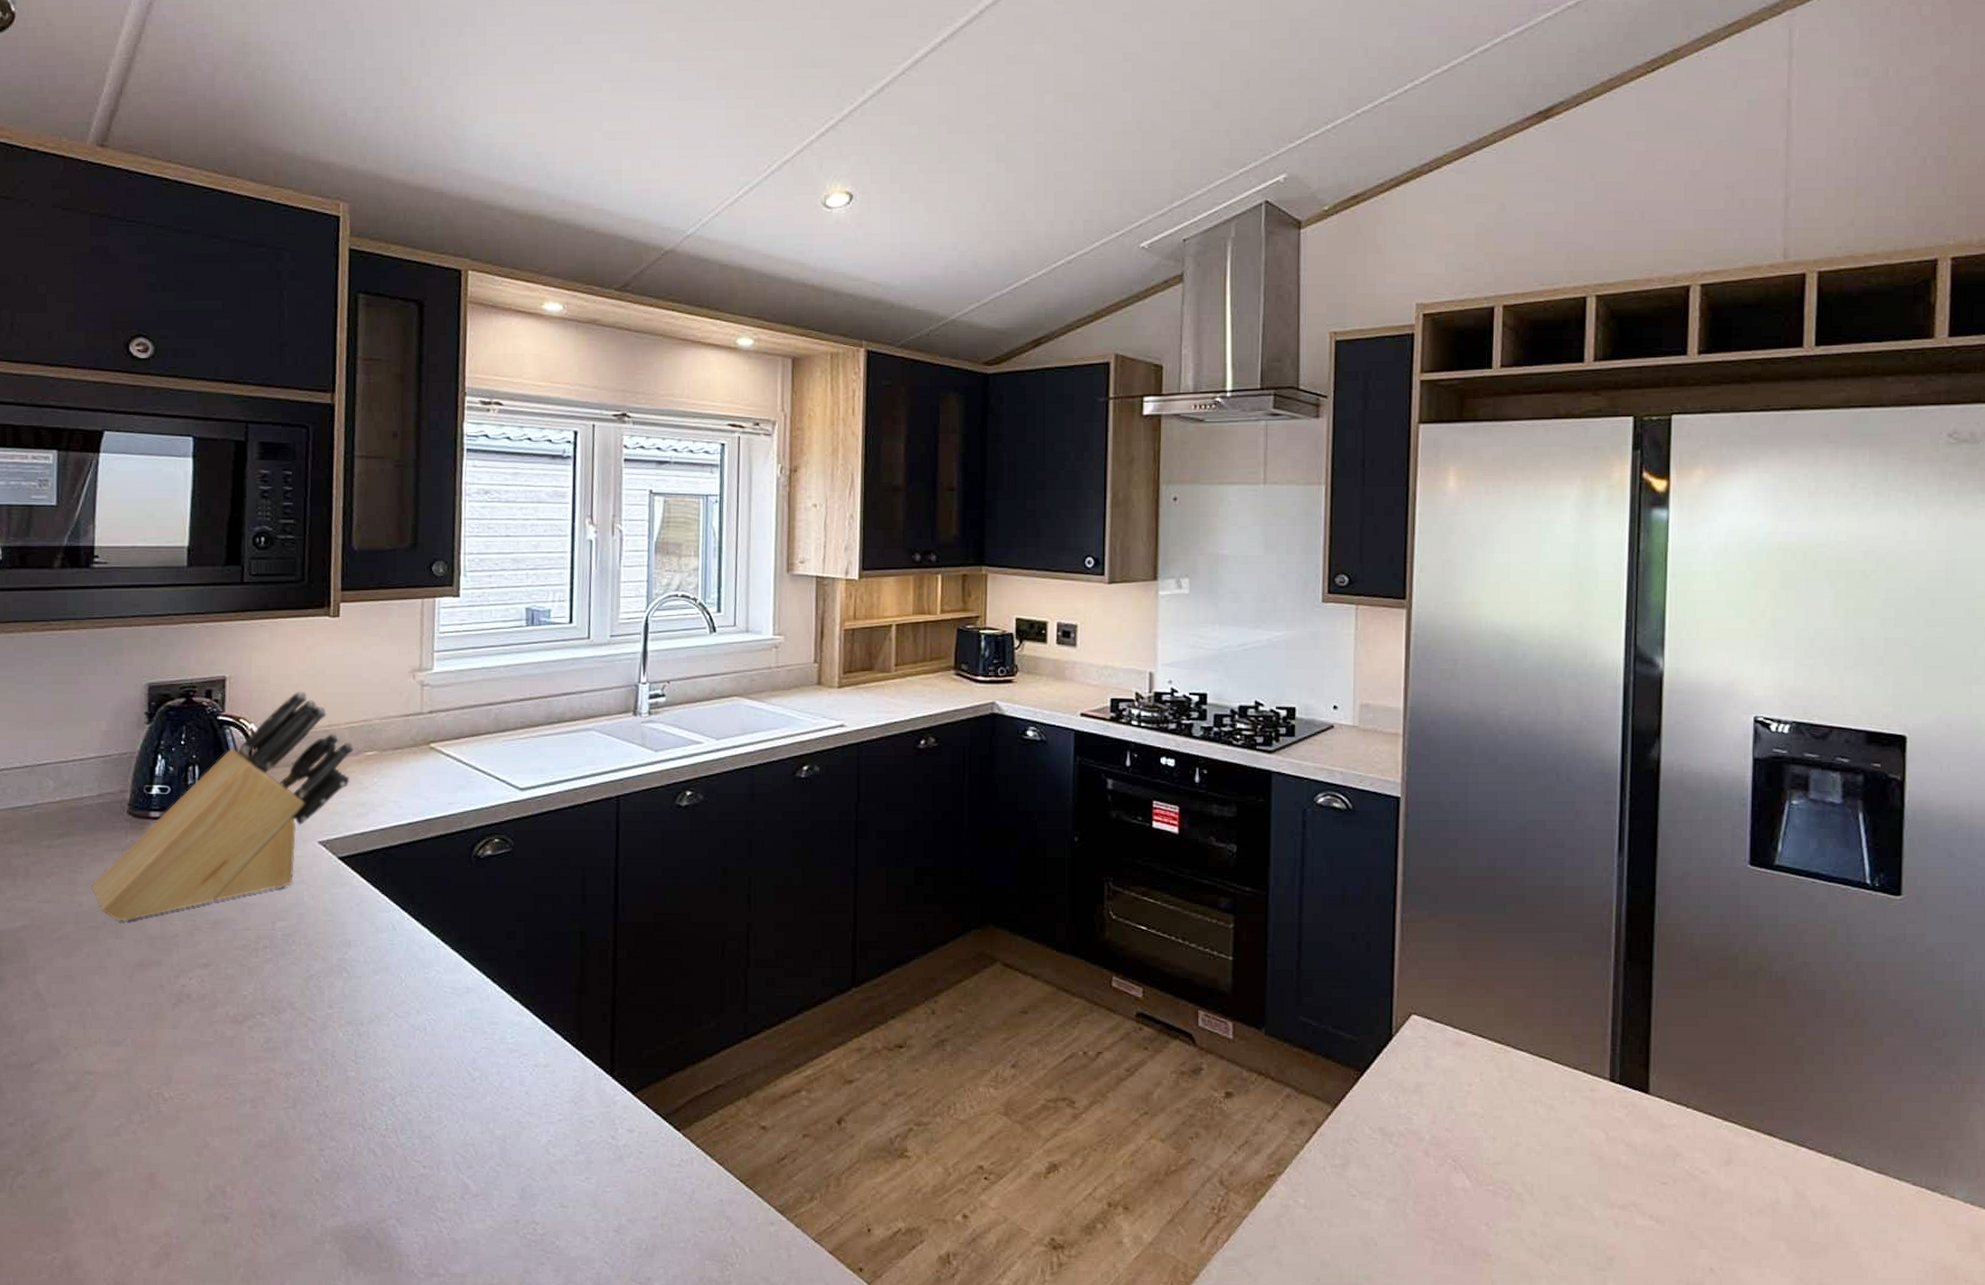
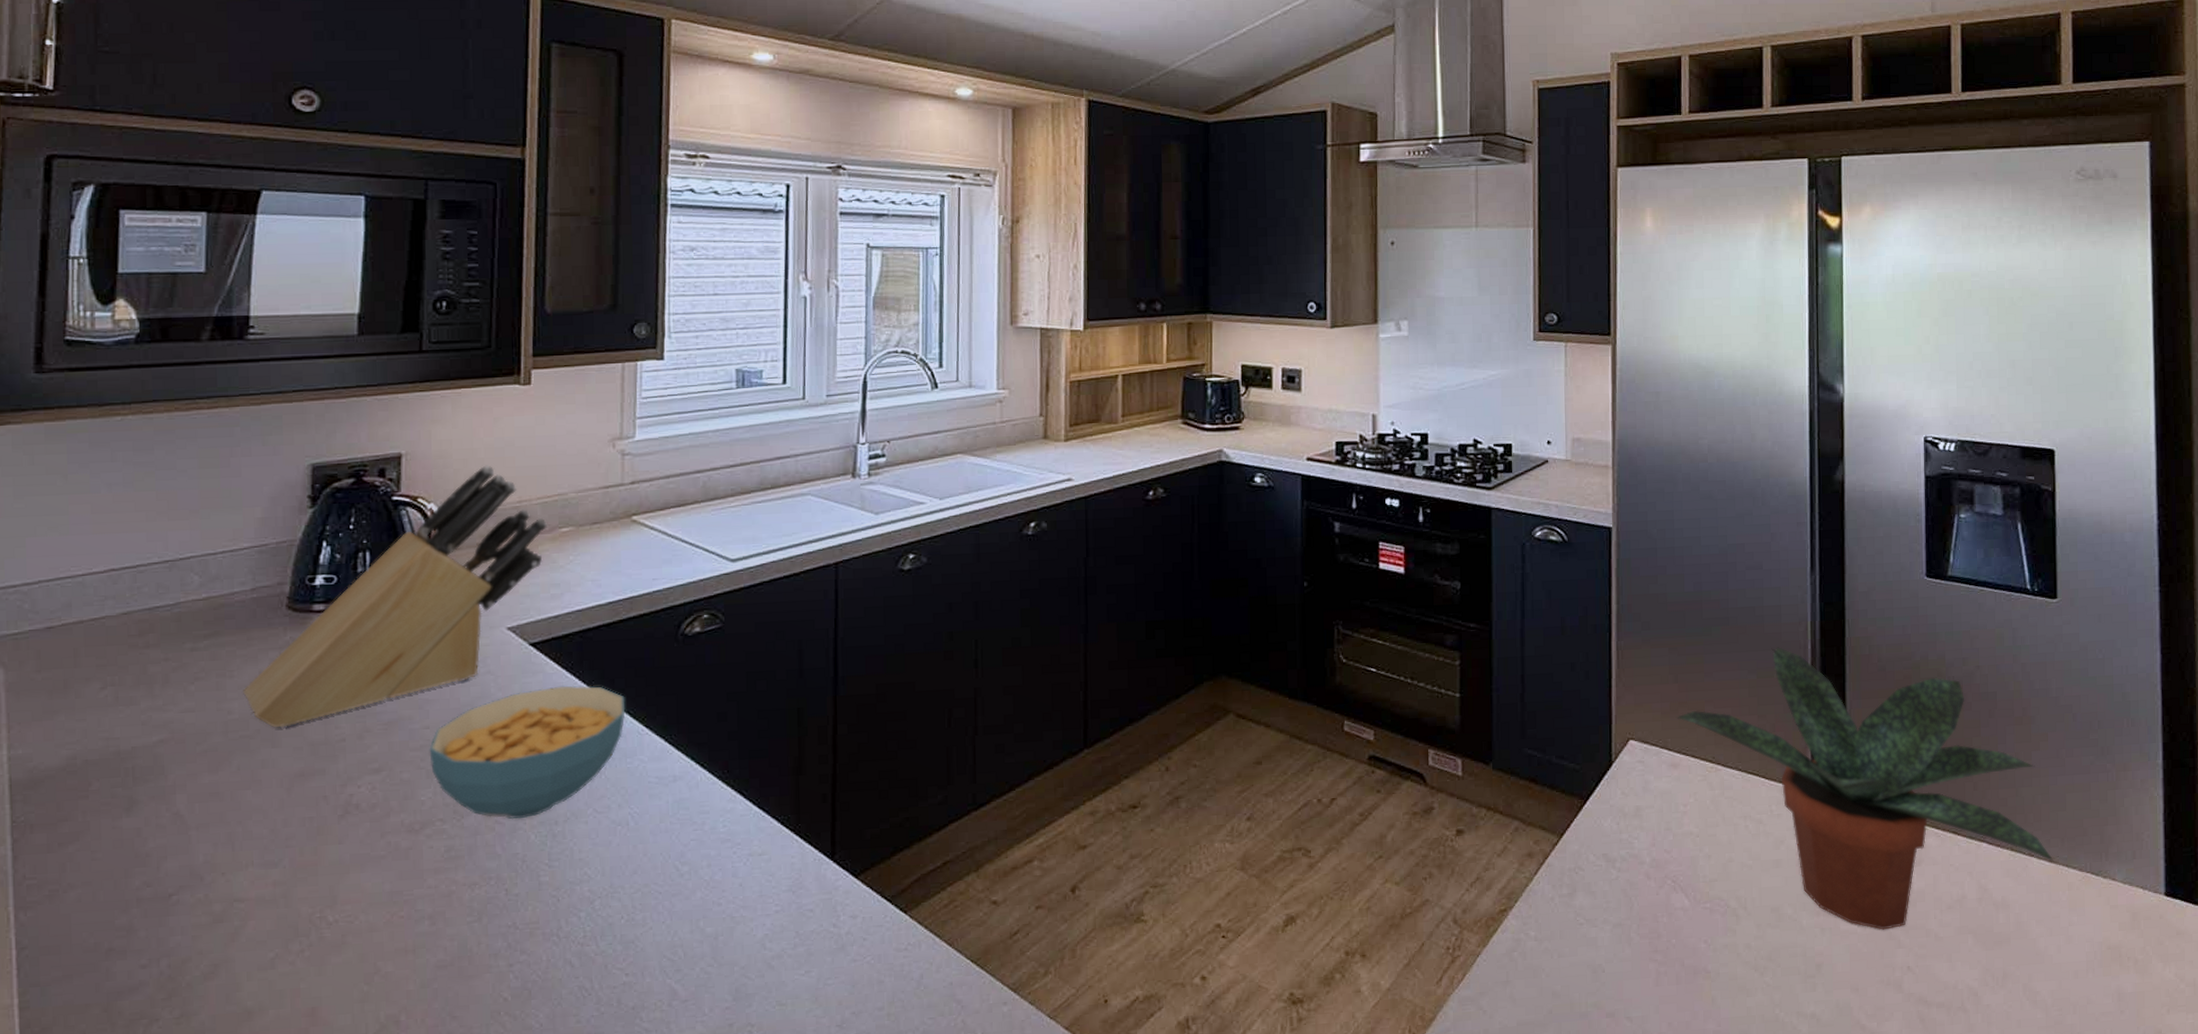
cereal bowl: none [250,898,424,1018] -> present [429,685,626,820]
potted plant: none [1462,929,1883,1228] -> present [1675,647,2054,930]

